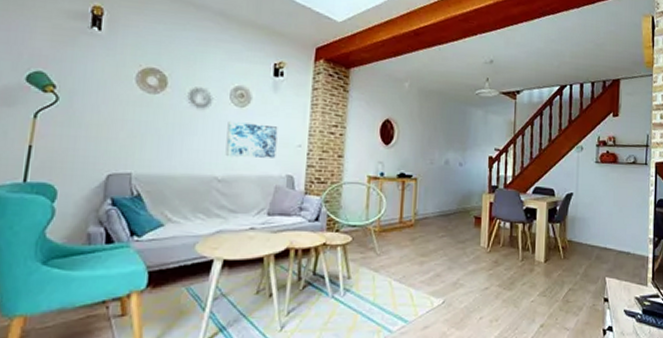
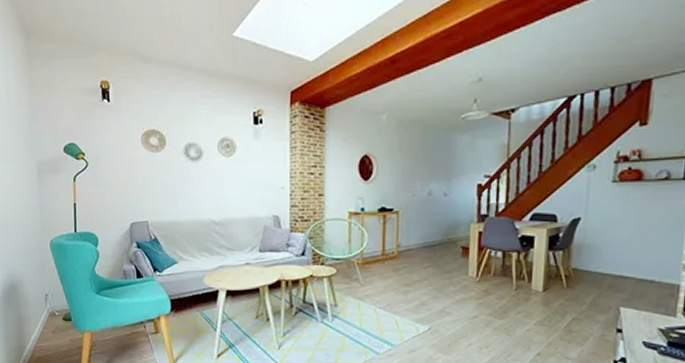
wall art: present [225,122,278,158] -> none [218,170,262,203]

